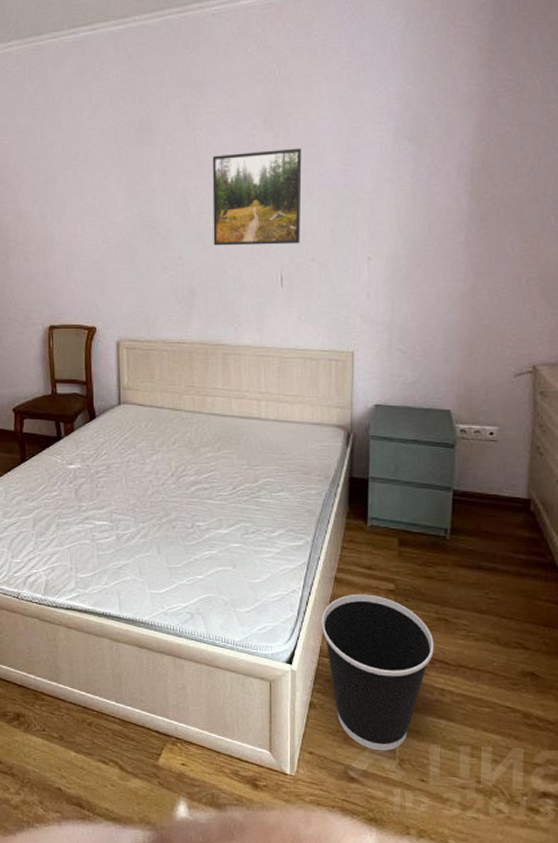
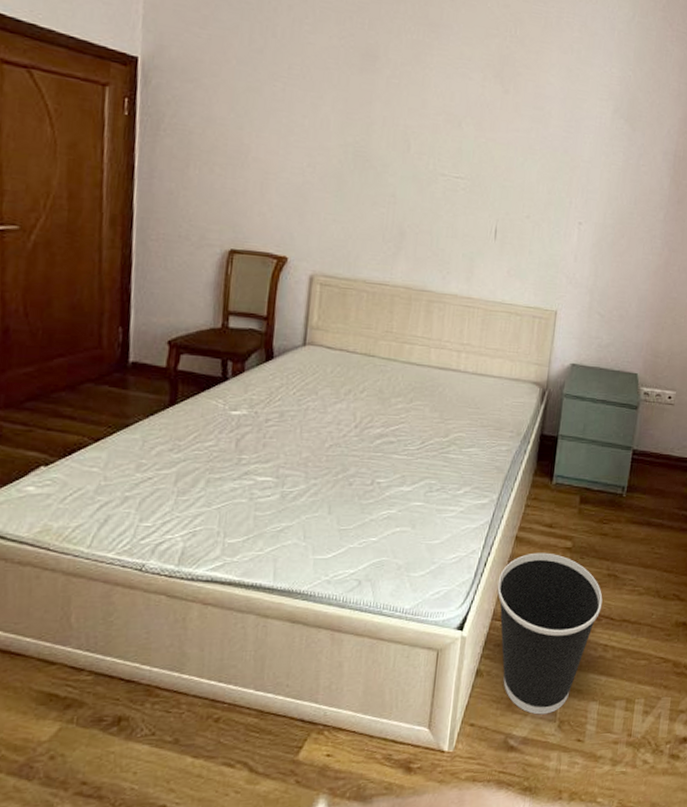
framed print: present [212,148,302,246] -> none [430,98,529,200]

